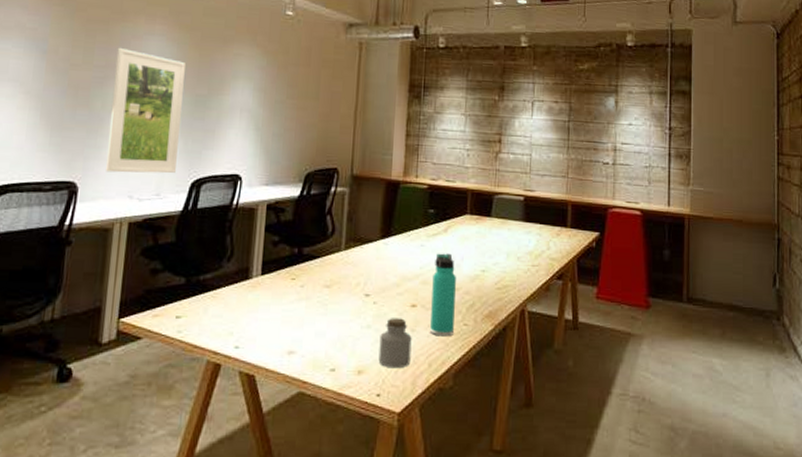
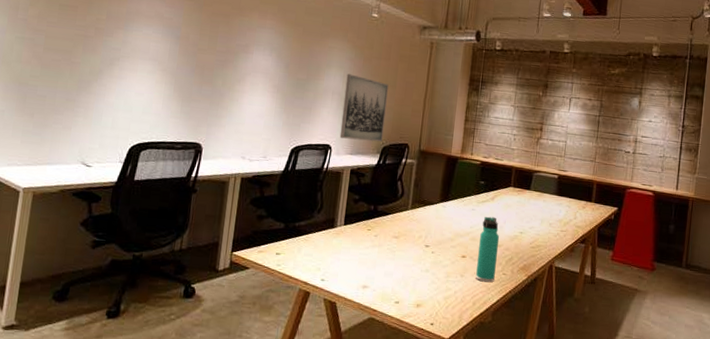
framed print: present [105,47,185,174] -> none [224,37,290,141]
wall art: none [251,85,310,168] -> present [339,74,389,142]
jar: present [378,318,412,369] -> none [433,265,461,305]

